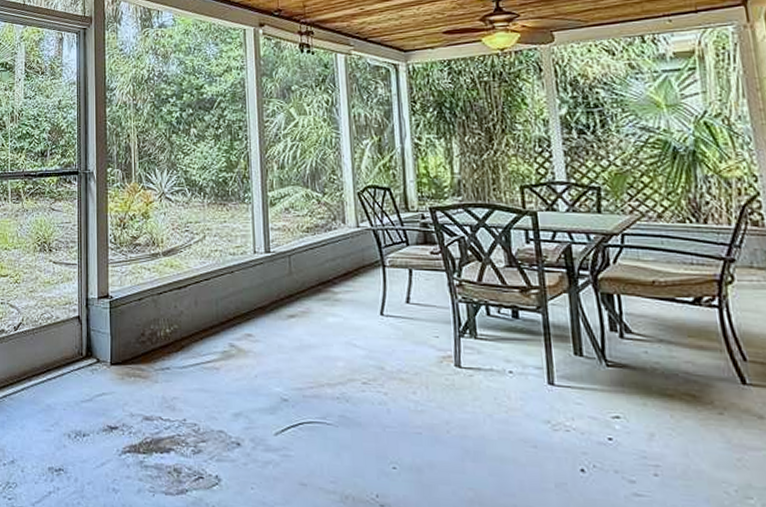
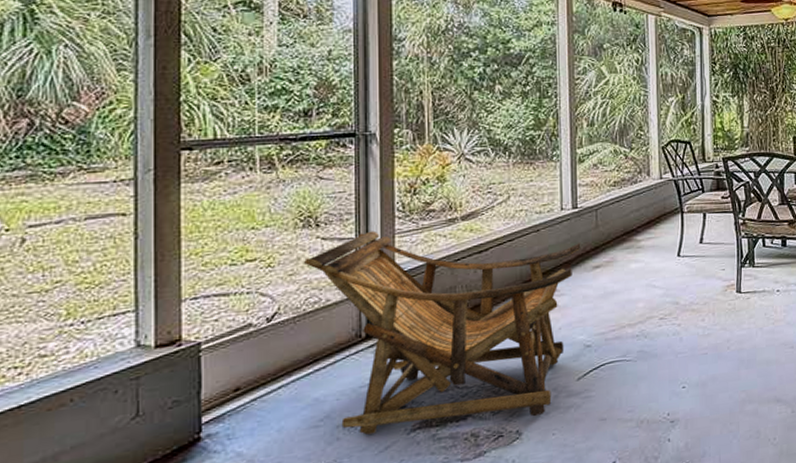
lounge chair: none [41,259,275,465] -> present [304,230,581,435]

